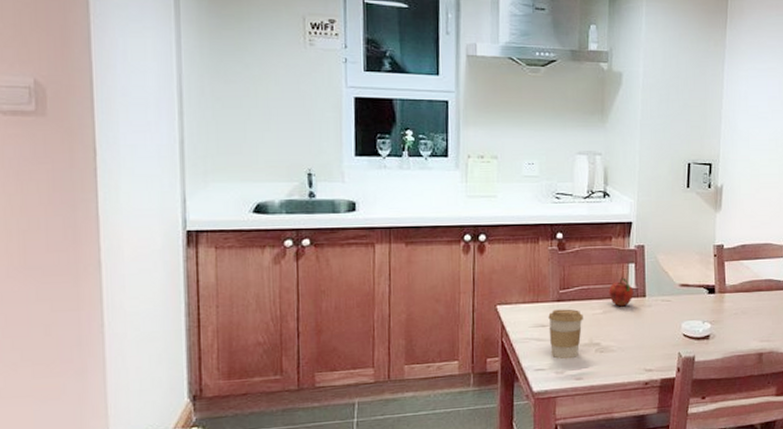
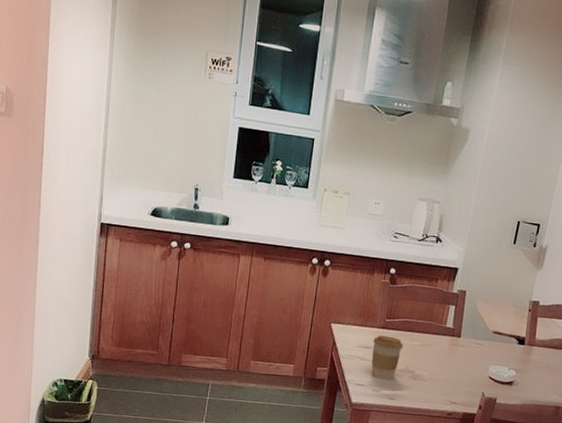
fruit: present [609,276,633,307] -> none [428,315,450,343]

